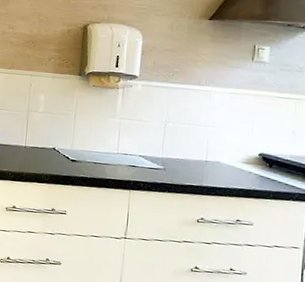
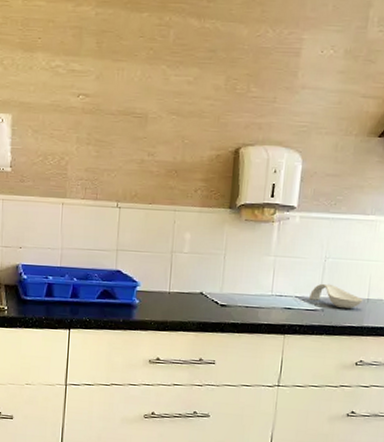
spoon rest: none [152,144,201,169] -> present [309,283,363,308]

